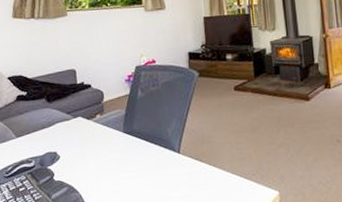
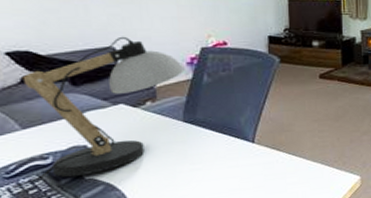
desk lamp: none [9,60,124,185] -> present [12,36,185,188]

